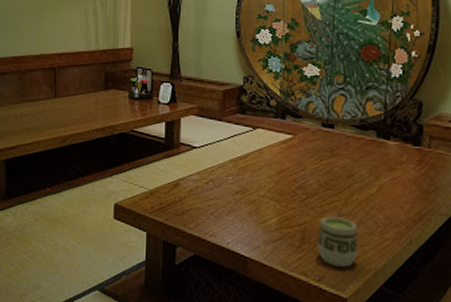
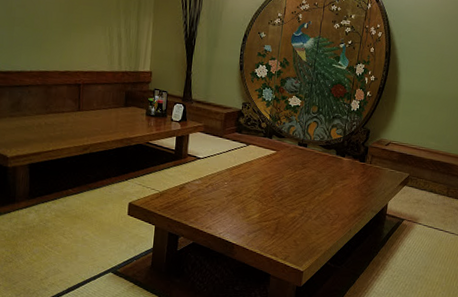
cup: present [317,216,359,267] -> none [286,213,316,249]

